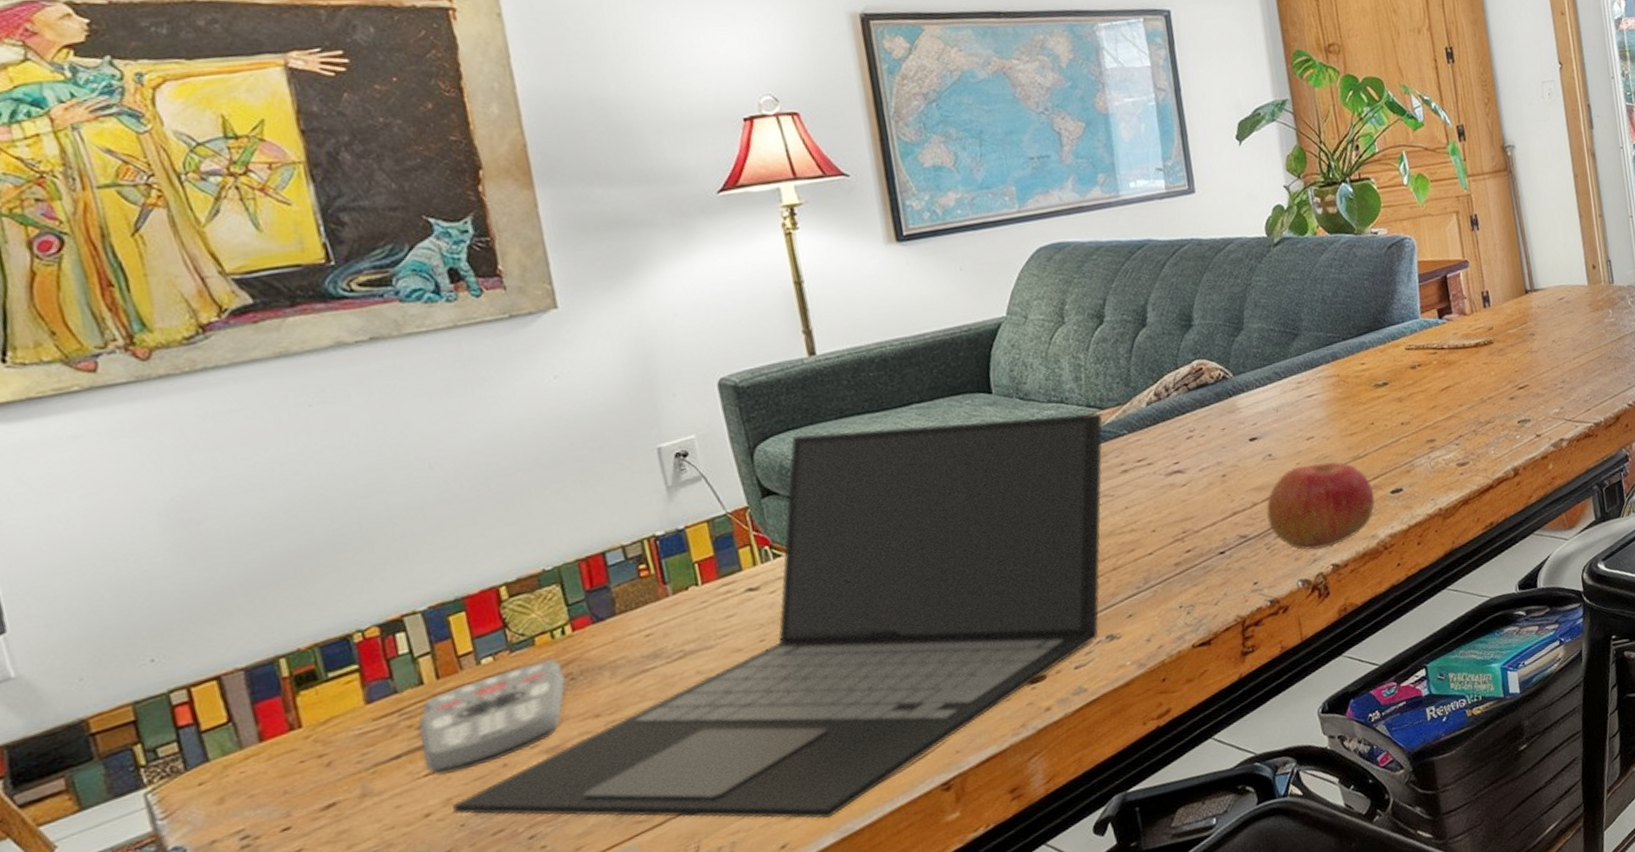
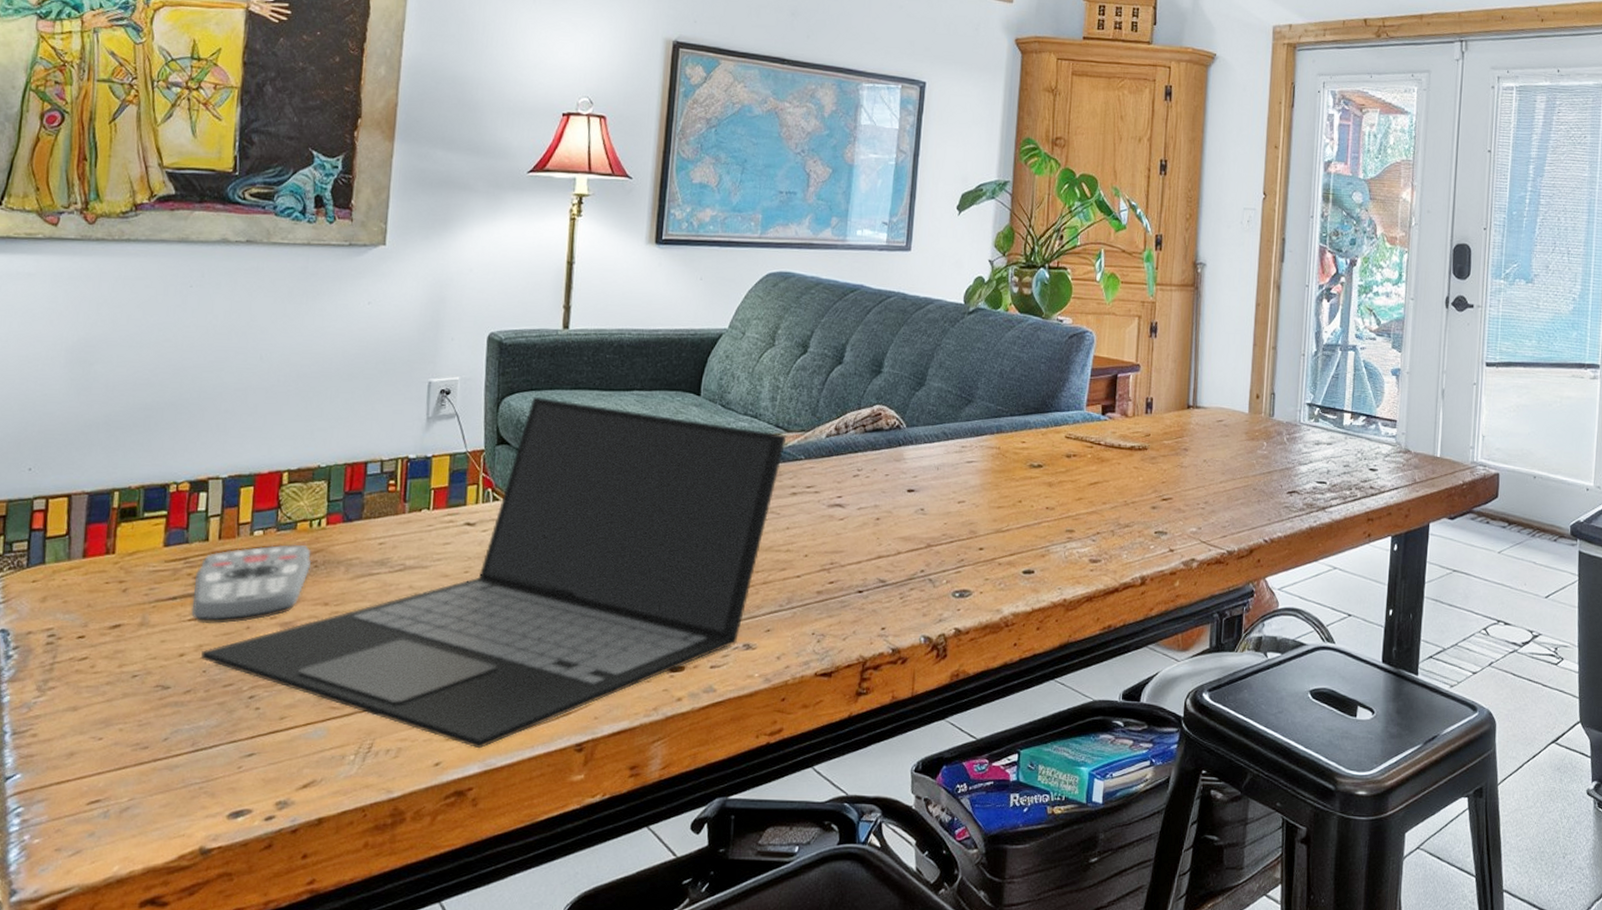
apple: present [1266,461,1376,550] -> none [906,526,1008,611]

